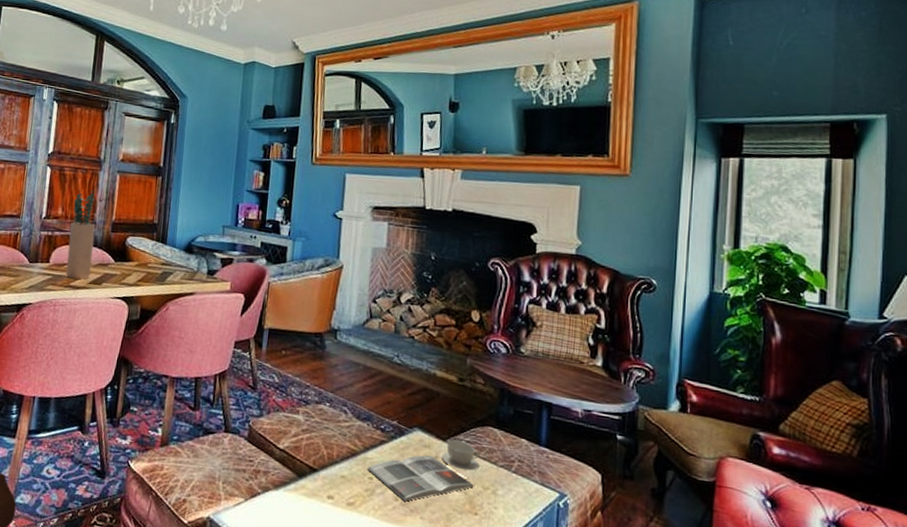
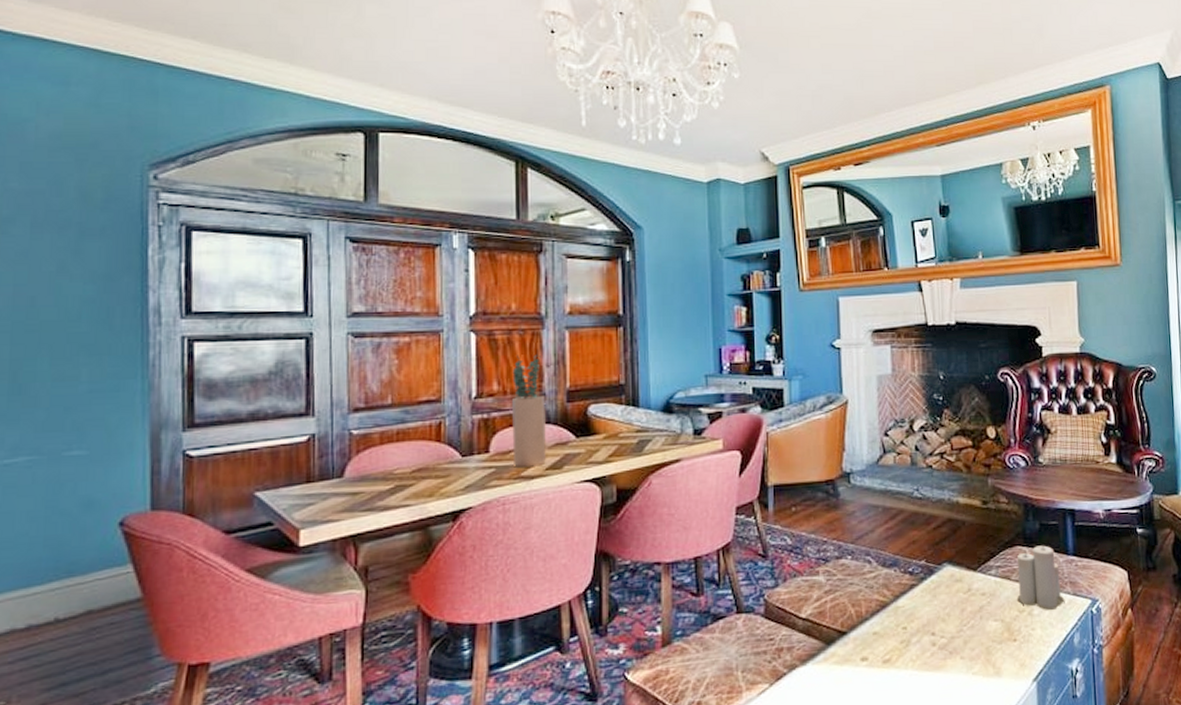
magazine: present [367,455,474,502] -> none [899,589,1010,644]
teacup: present [442,439,480,471] -> none [974,567,1013,598]
candle: none [483,429,532,495] -> present [1016,544,1065,611]

